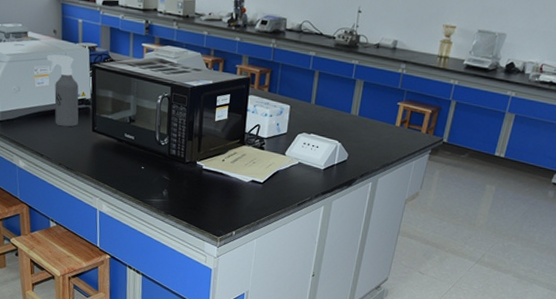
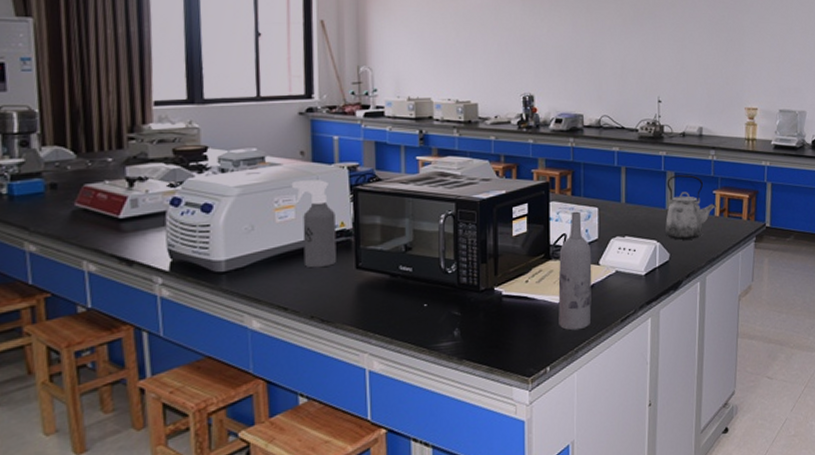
wine bottle: none [246,106,280,207] -> present [558,211,592,331]
kettle: none [347,84,399,144] -> present [665,175,717,240]

